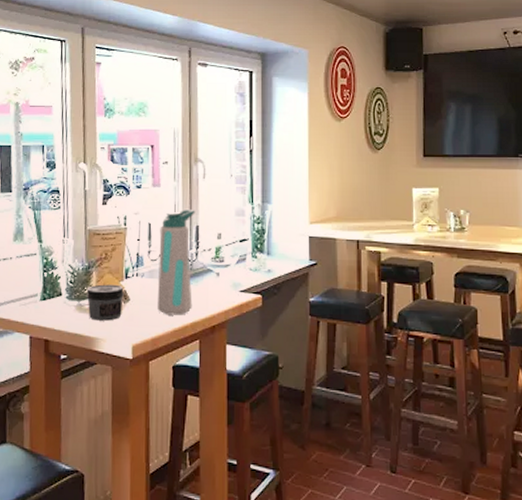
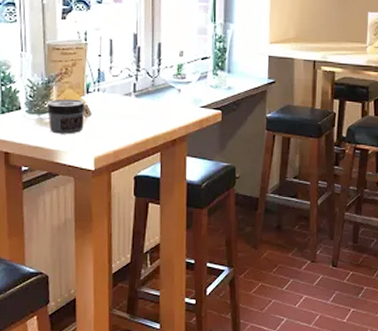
water bottle: present [158,208,195,316] -> none [119,25,158,129]

